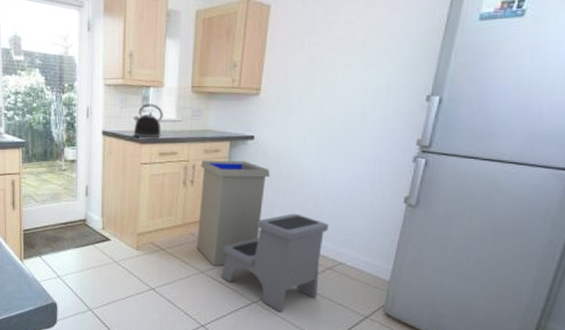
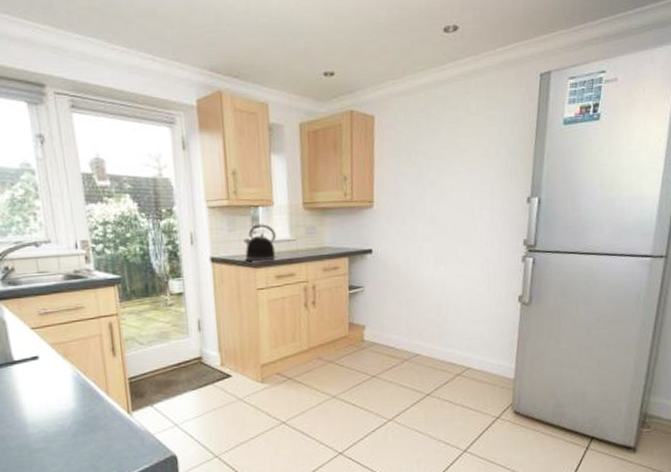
recycling bin: present [196,160,270,267] -> none [320,276,392,389]
step stool: present [220,213,329,313] -> none [353,324,453,427]

